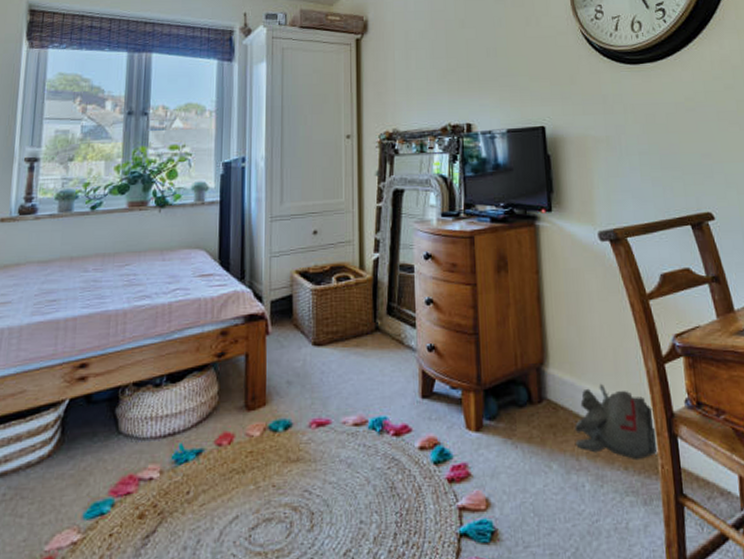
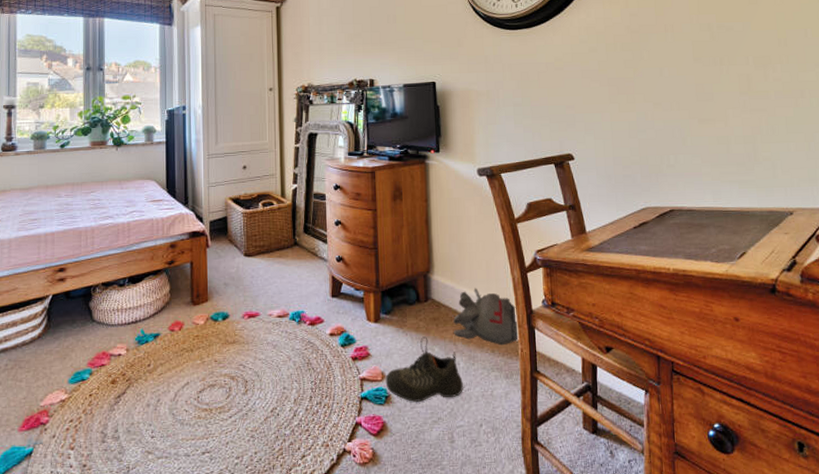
shoe: none [490,449,590,539] -> present [385,336,463,402]

